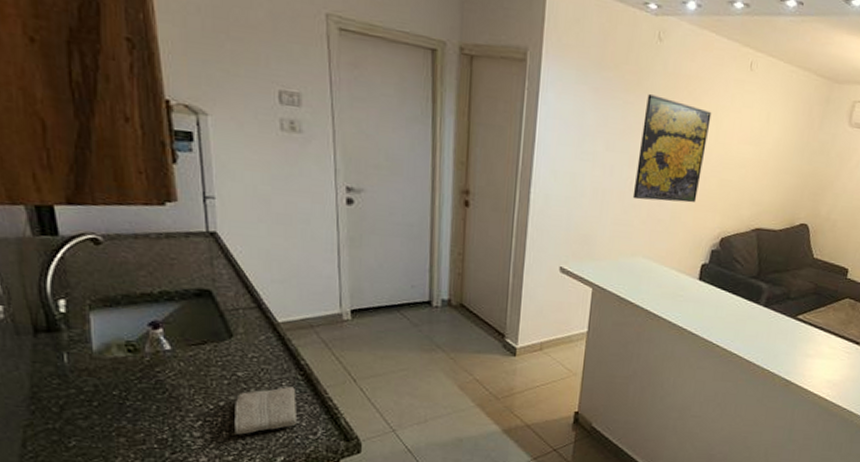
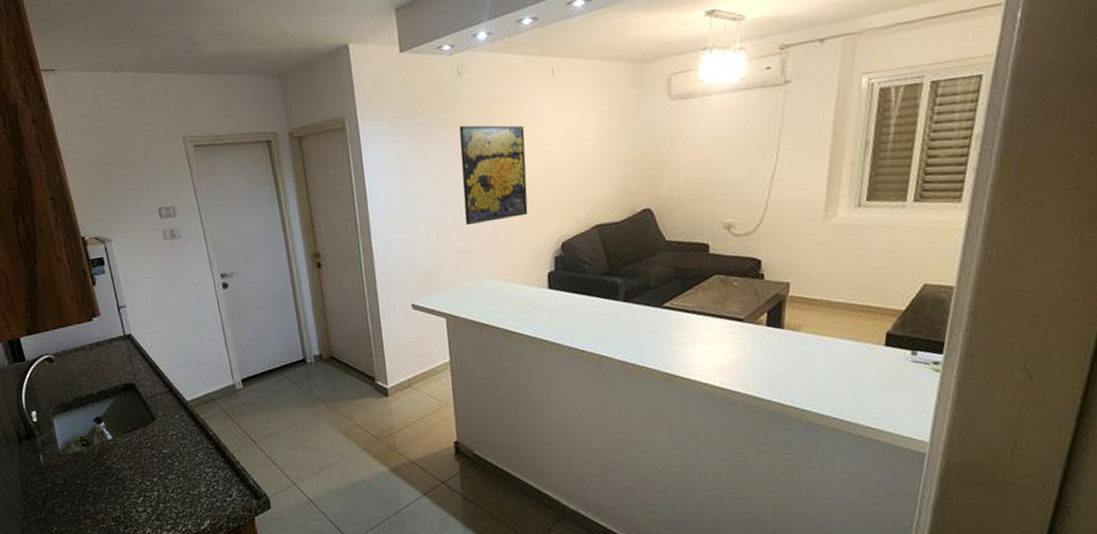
washcloth: present [235,386,298,435] -> none [165,456,216,505]

